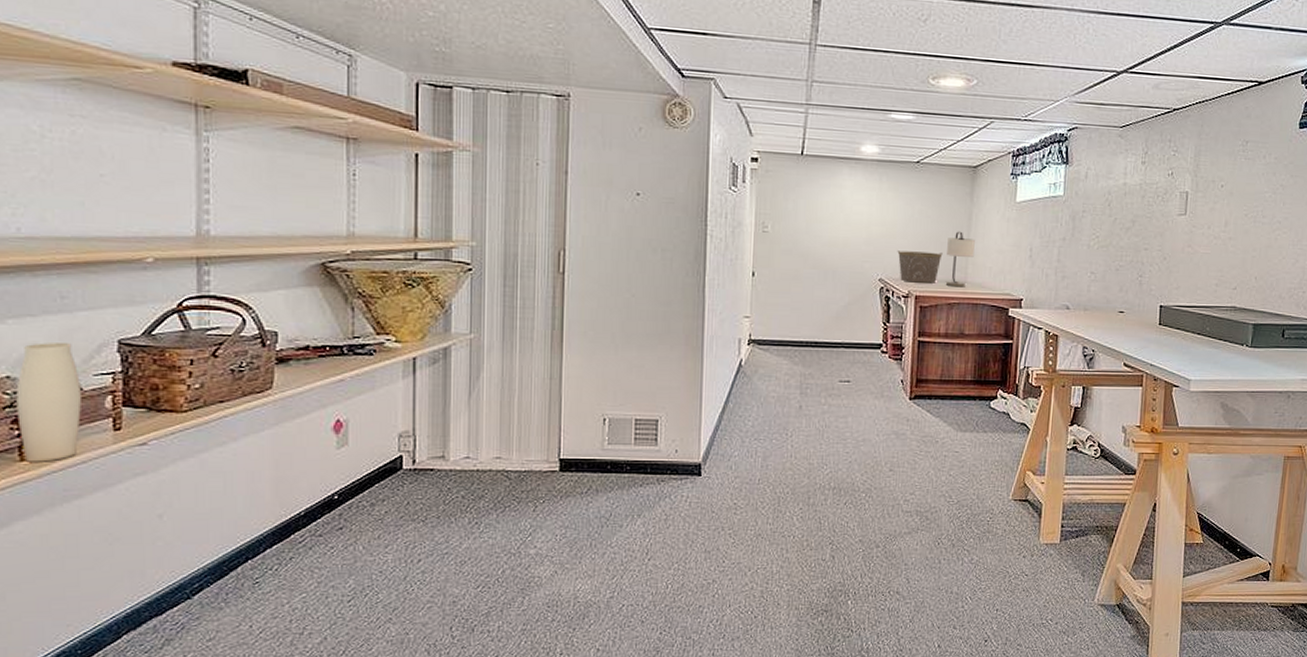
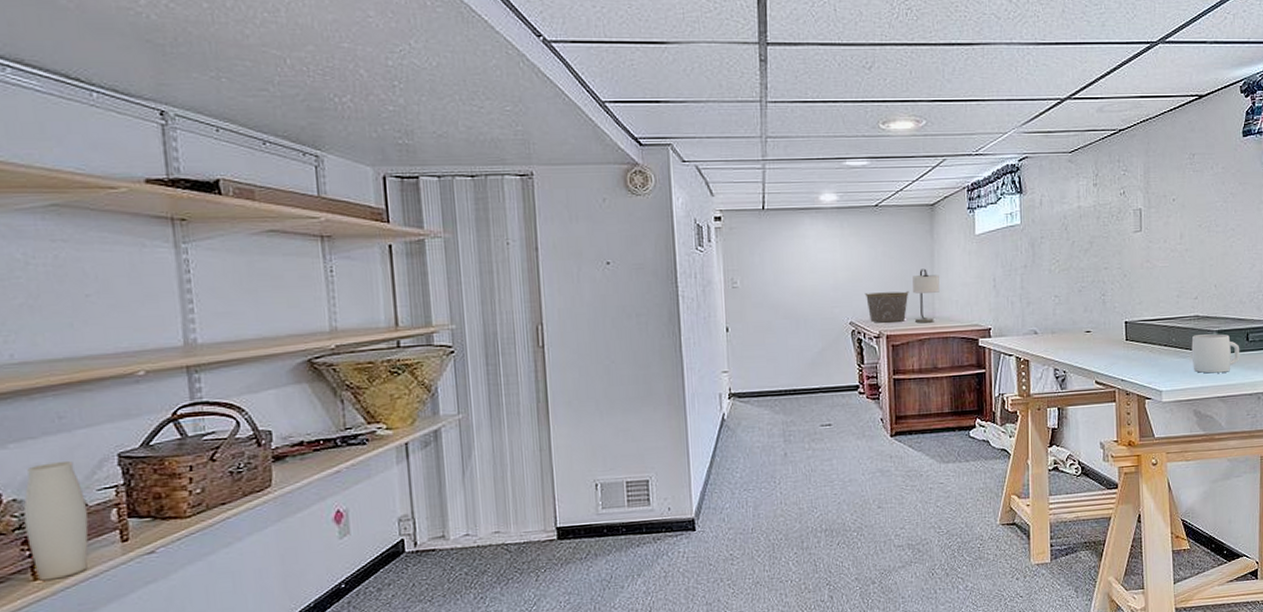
mug: none [1224,326,1275,367] -> present [1191,333,1240,374]

